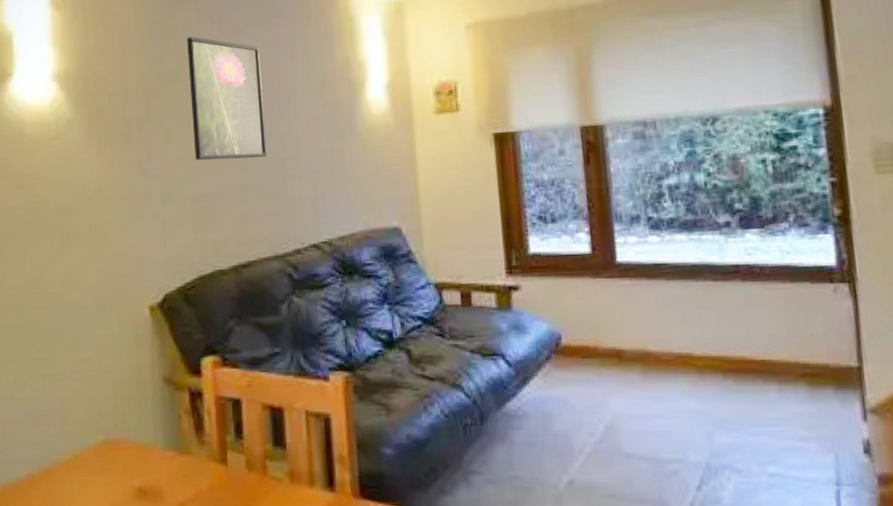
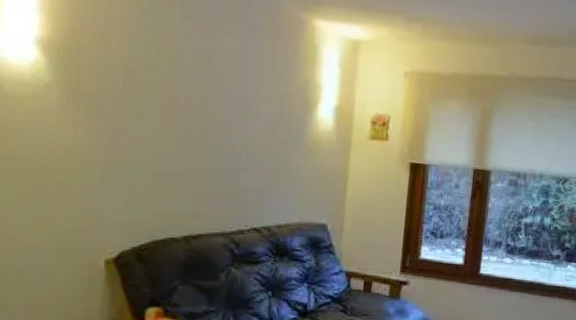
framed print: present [187,36,267,160] -> none [163,32,233,150]

